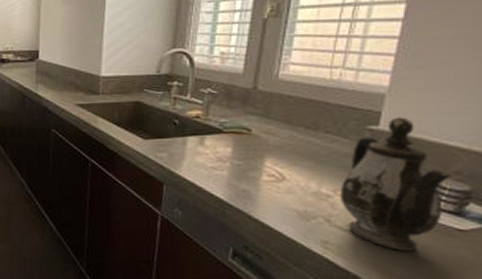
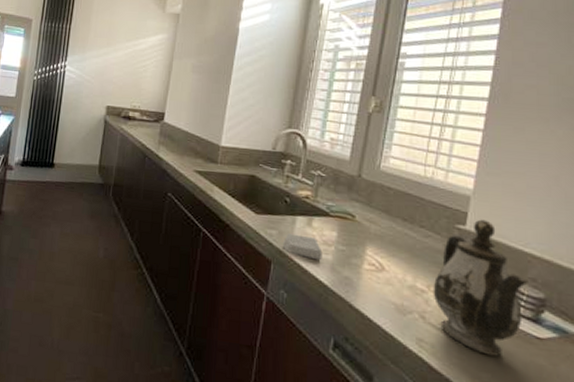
soap bar: none [173,154,217,177] -> present [282,233,323,261]

